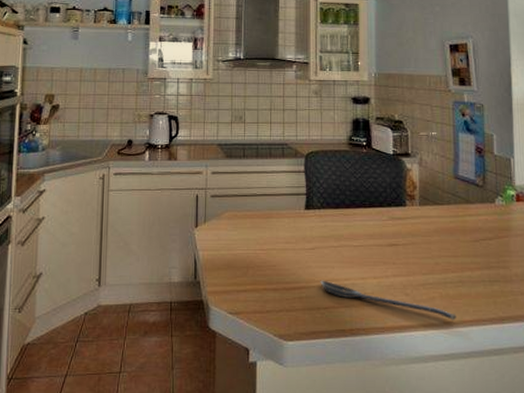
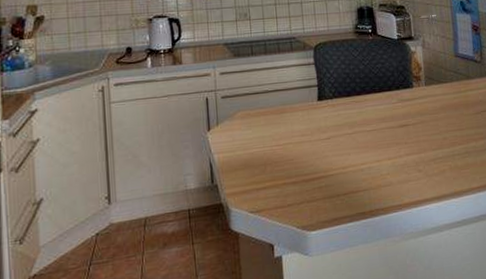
spoon: present [320,280,457,320] -> none [338,167,466,189]

